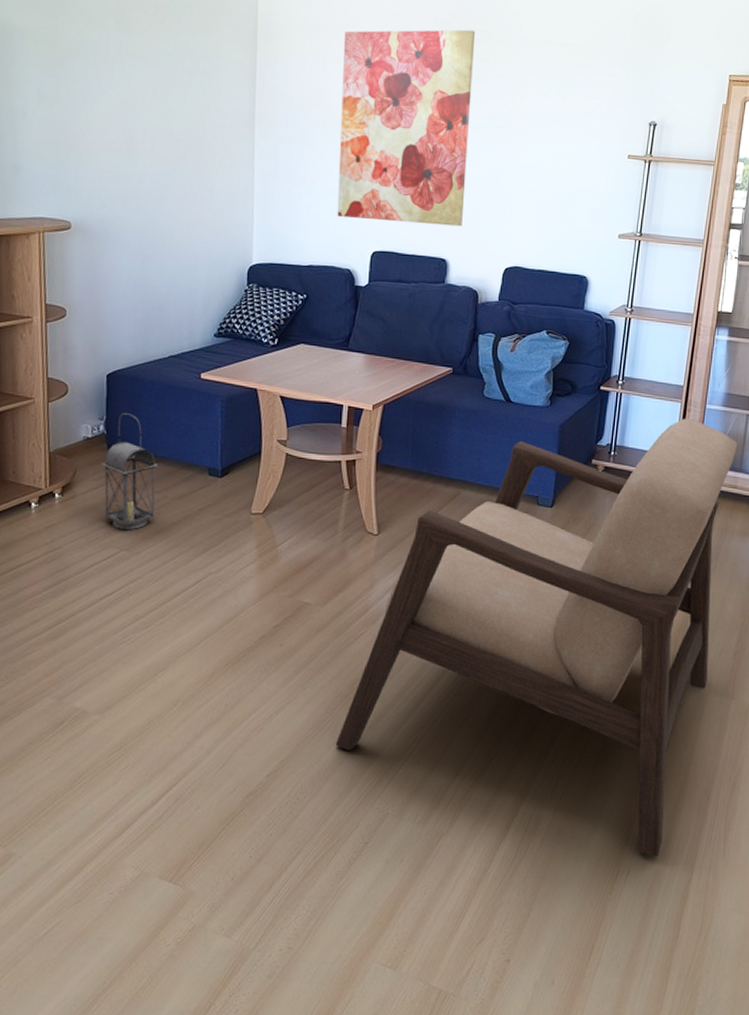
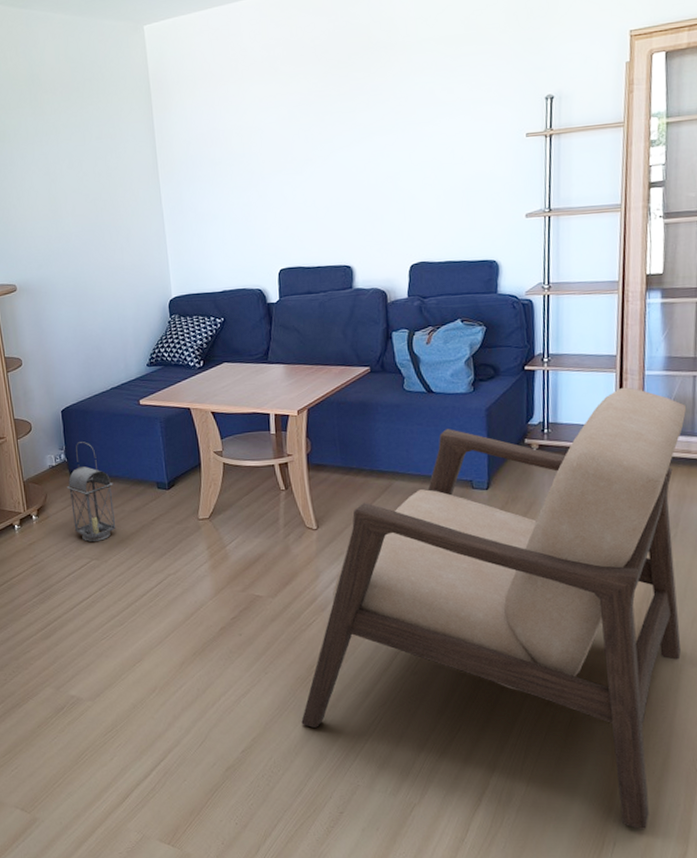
wall art: present [337,29,476,227] -> none [228,44,363,242]

